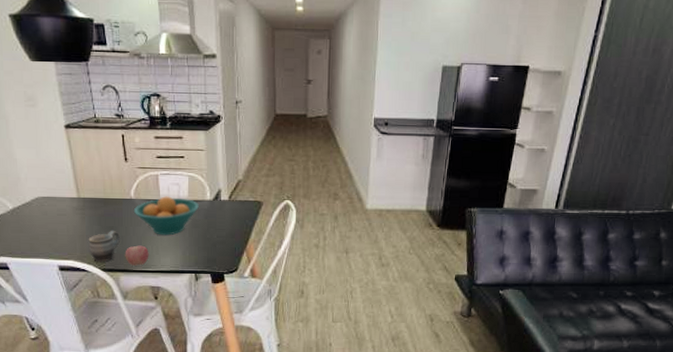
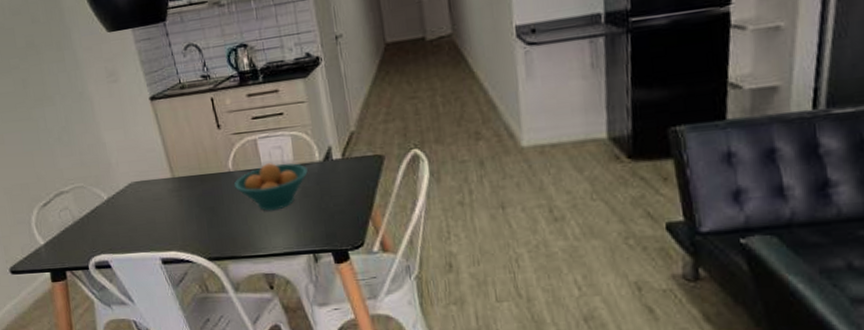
mug: present [88,231,120,263] -> none [189,212,223,251]
apple: present [125,245,149,266] -> none [230,225,258,251]

